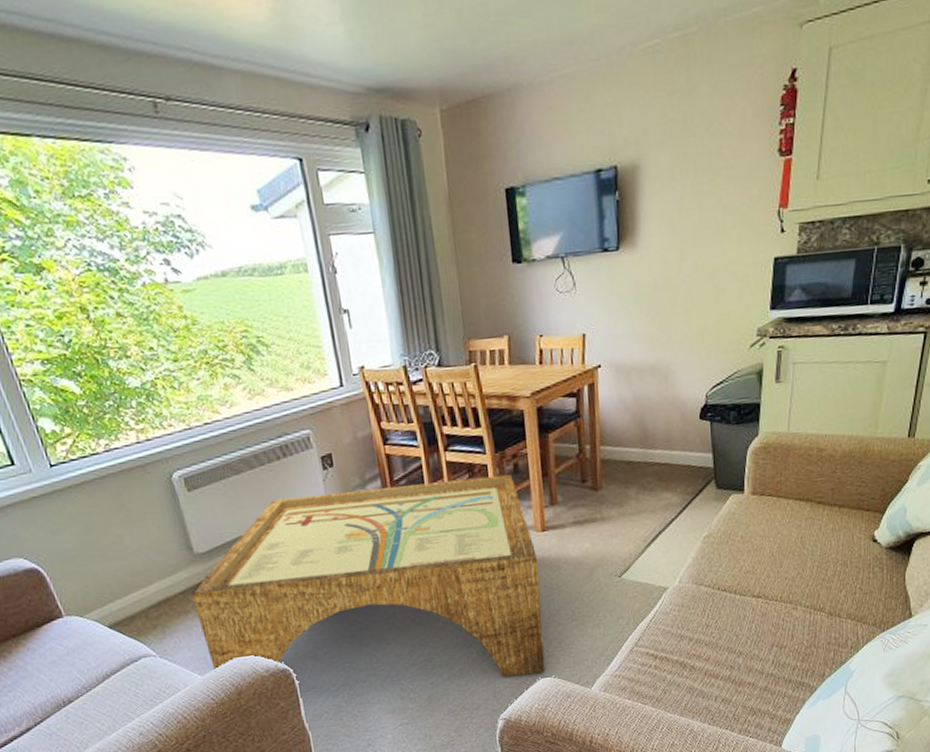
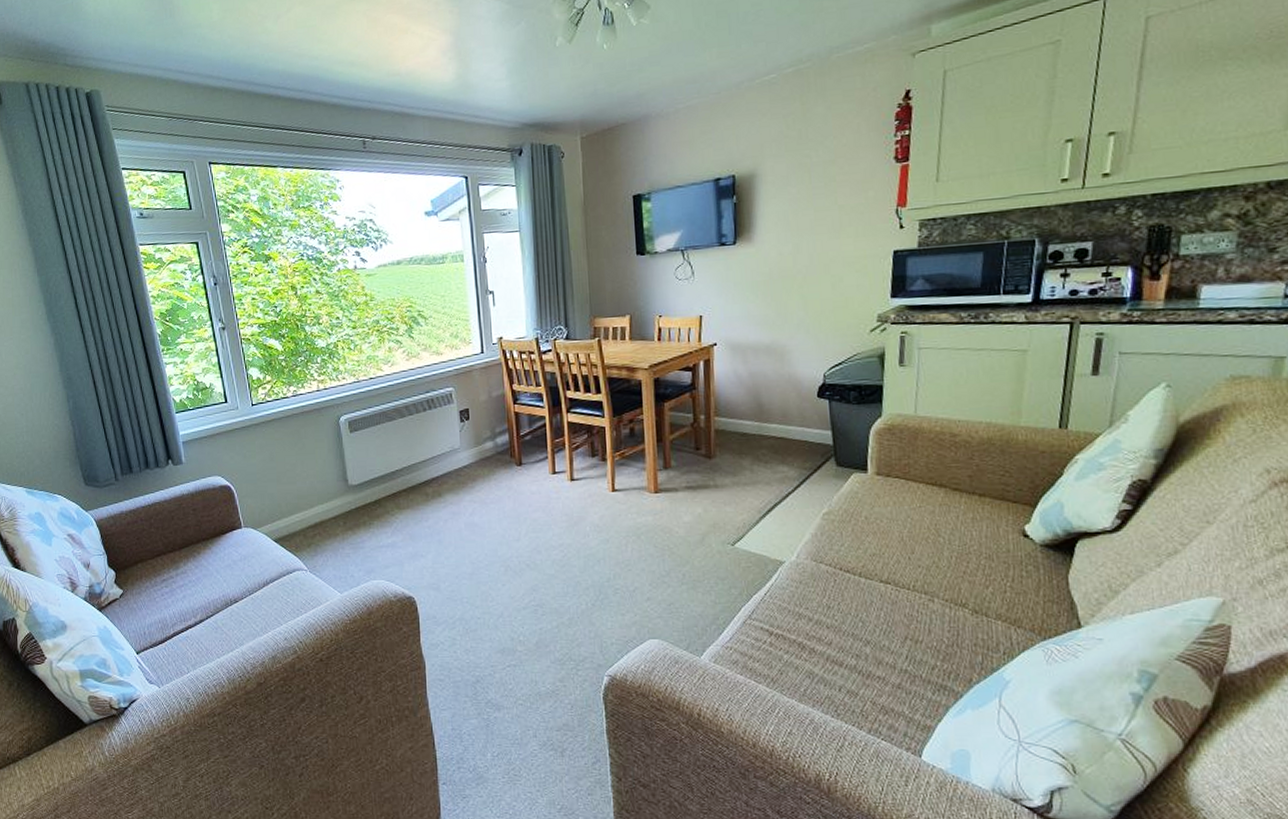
coffee table: present [190,474,546,677] -> none [341,437,654,634]

